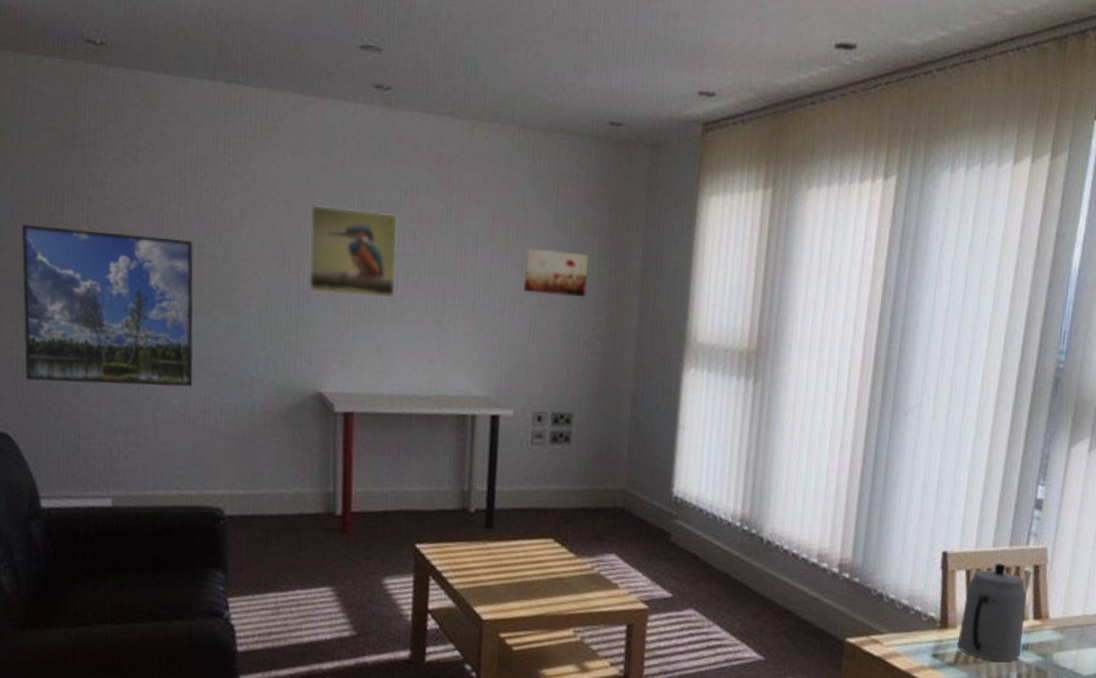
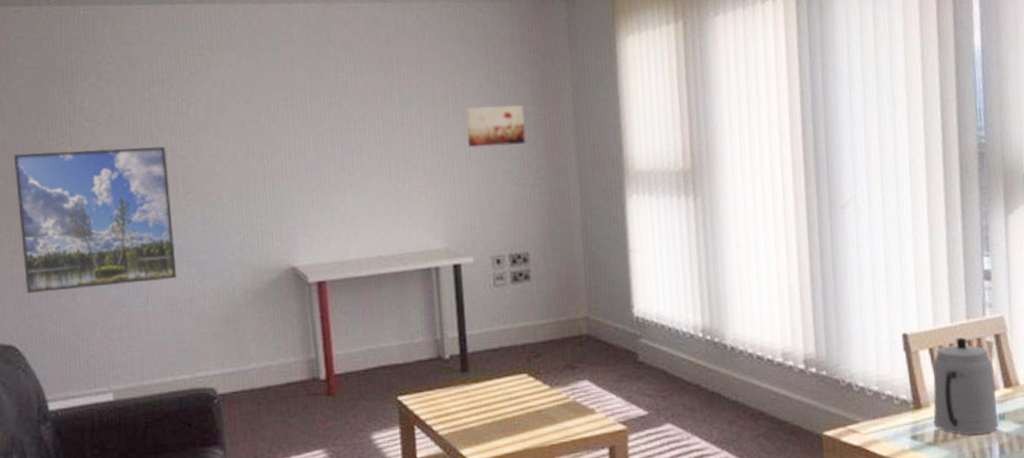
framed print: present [307,204,399,300] -> none [267,94,351,177]

